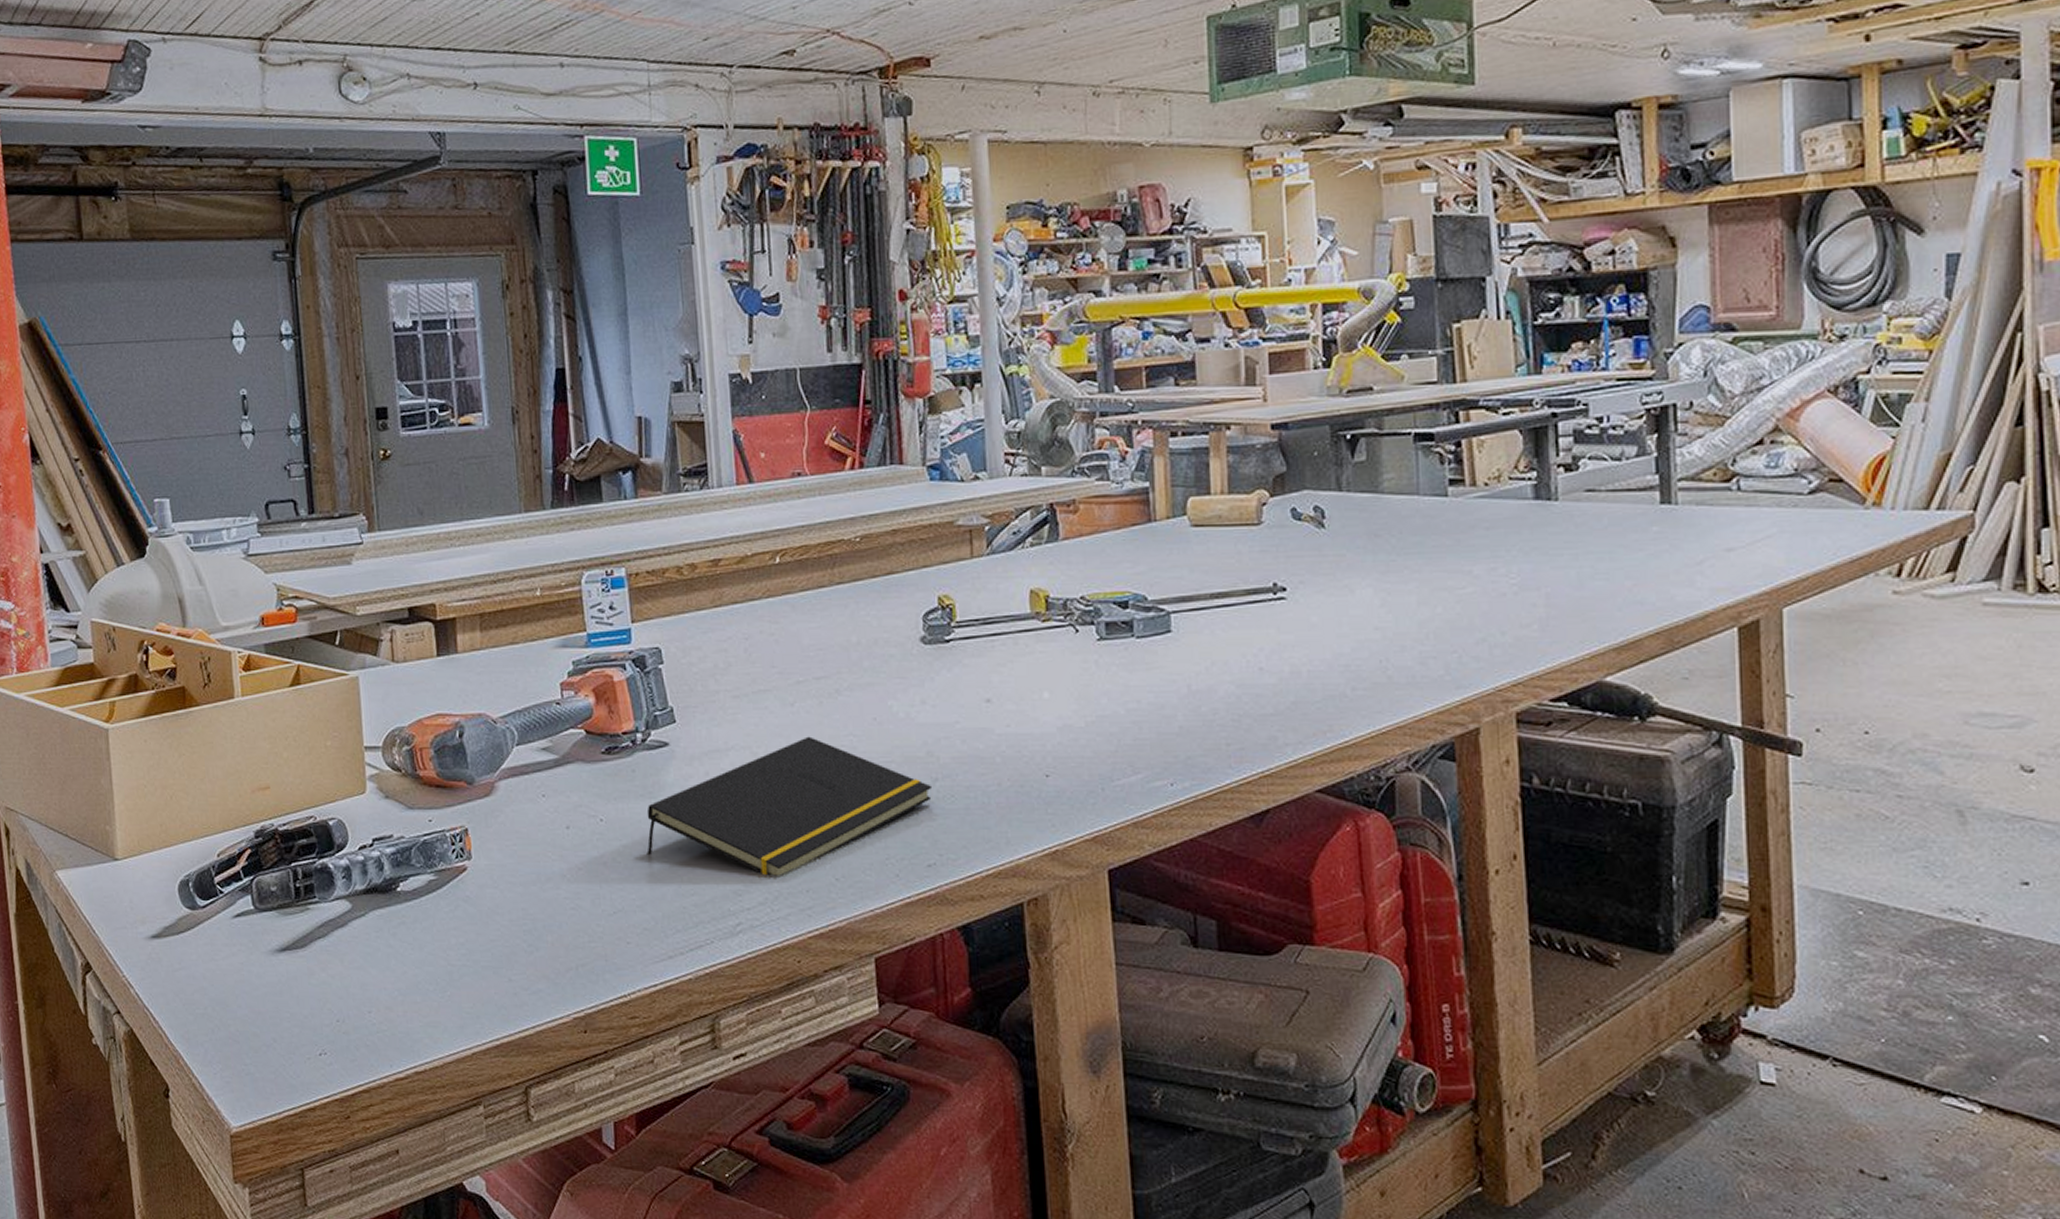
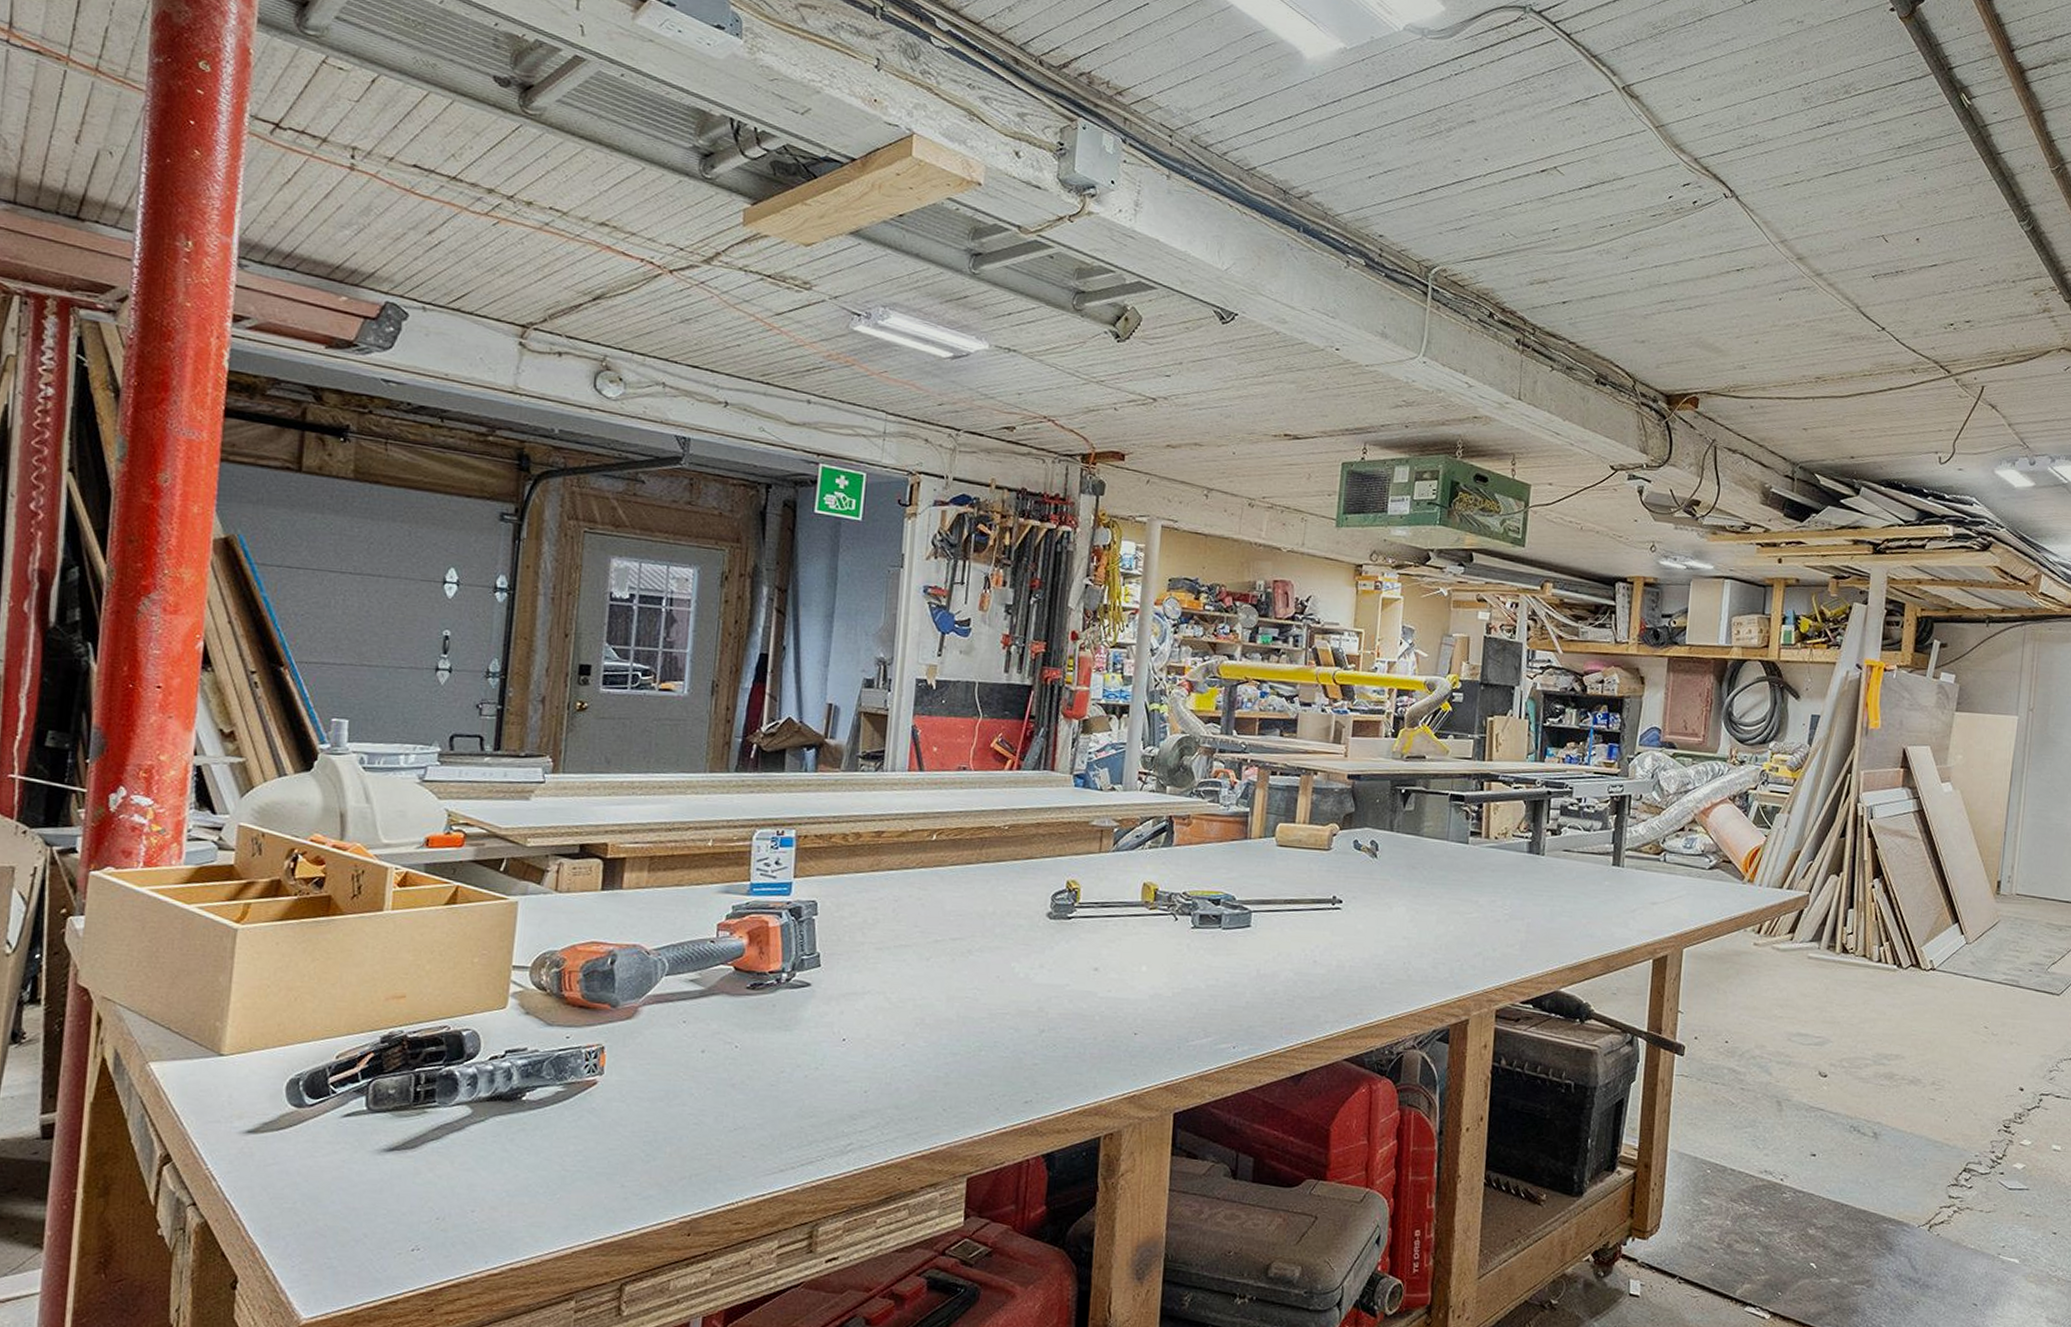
notepad: present [646,736,933,876] -> none [774,987,1039,1104]

